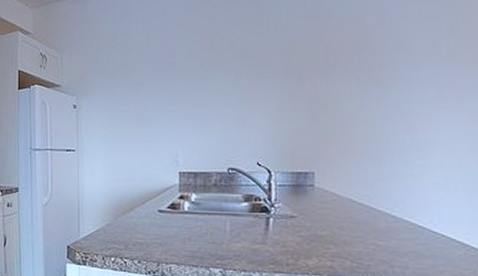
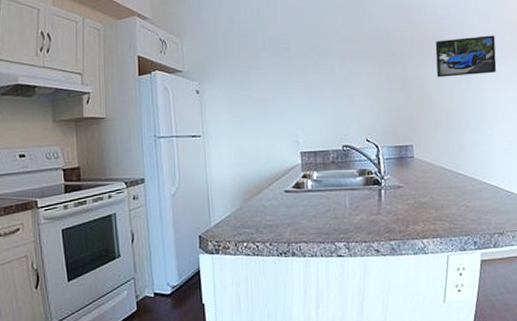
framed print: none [354,46,444,97] -> present [435,35,497,78]

